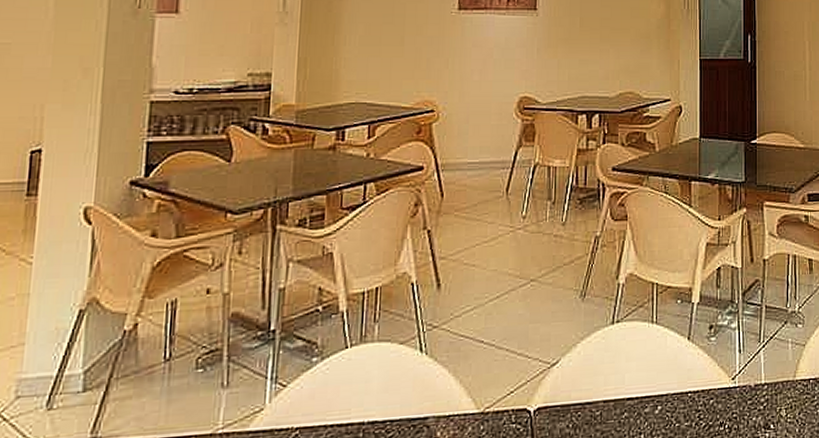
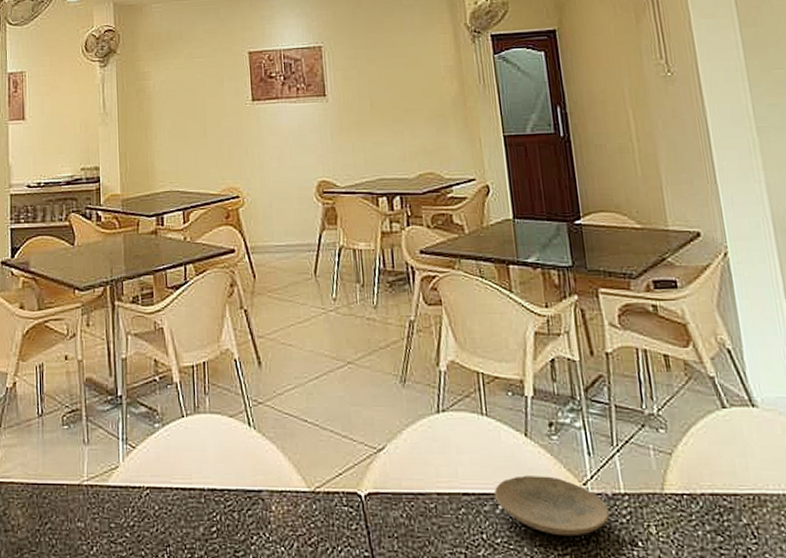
plate: none [655,374,751,428] -> present [494,475,610,537]

